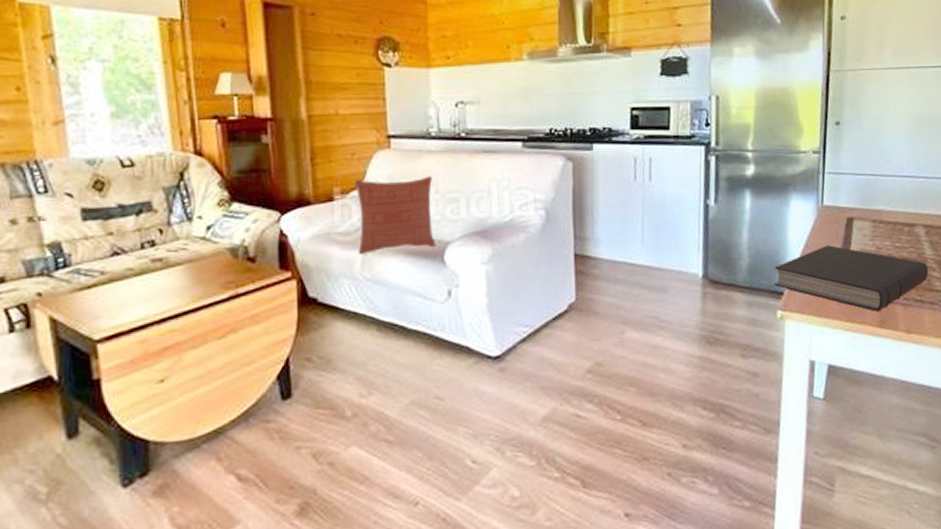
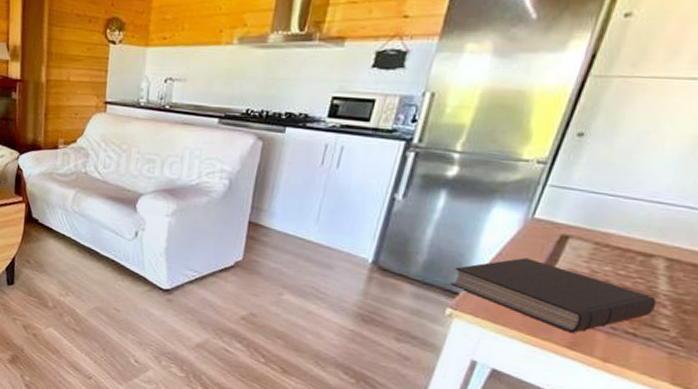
pillow: present [355,176,436,256] -> none [72,134,136,197]

